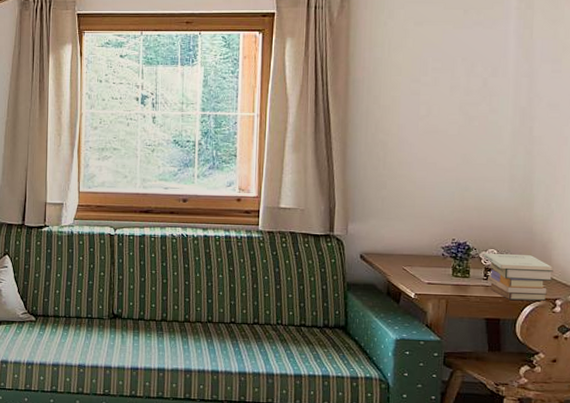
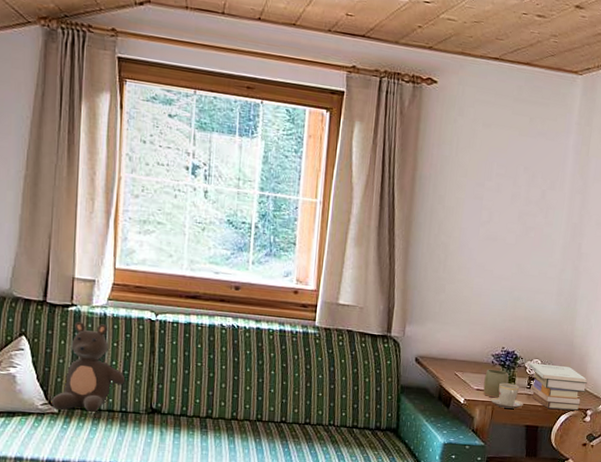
teddy bear: none [30,240,91,320] -> present [52,322,126,413]
mug: none [435,262,462,291] -> present [483,369,509,398]
teacup: none [443,275,481,302] -> present [490,382,524,409]

